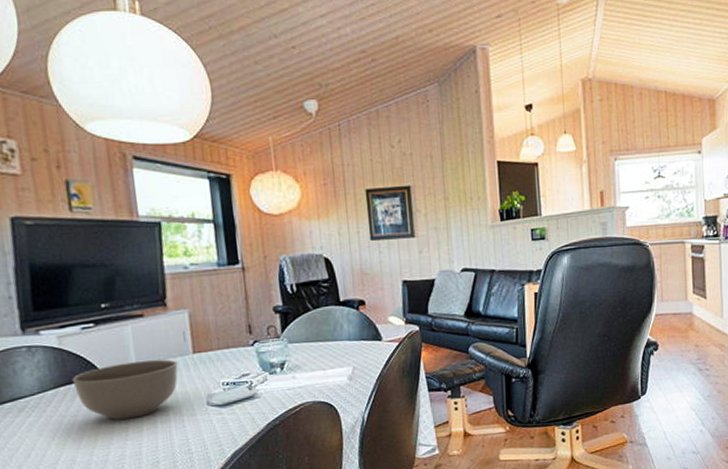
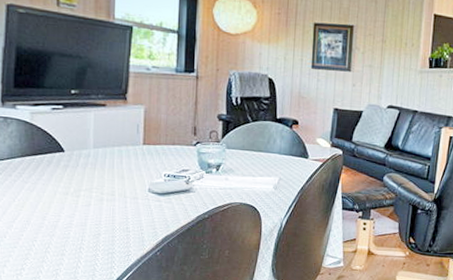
bowl: present [72,359,178,420] -> none [37,144,129,193]

